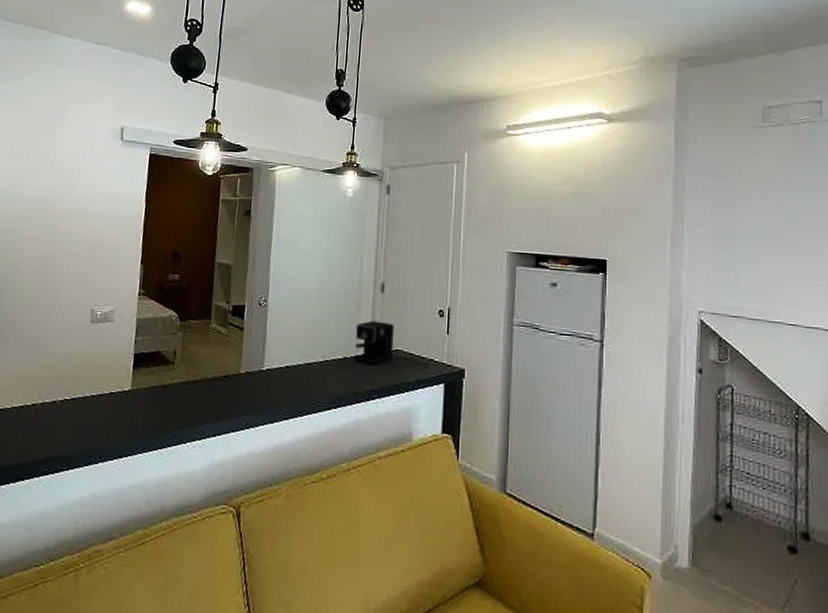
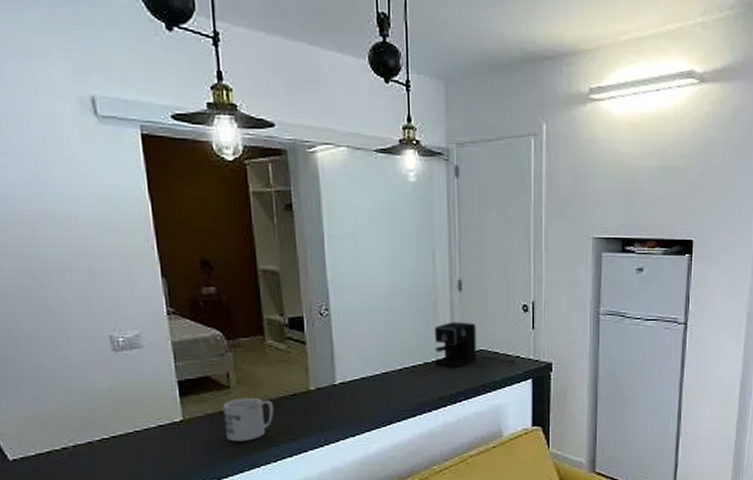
mug: none [163,374,207,417] -> present [223,397,274,442]

